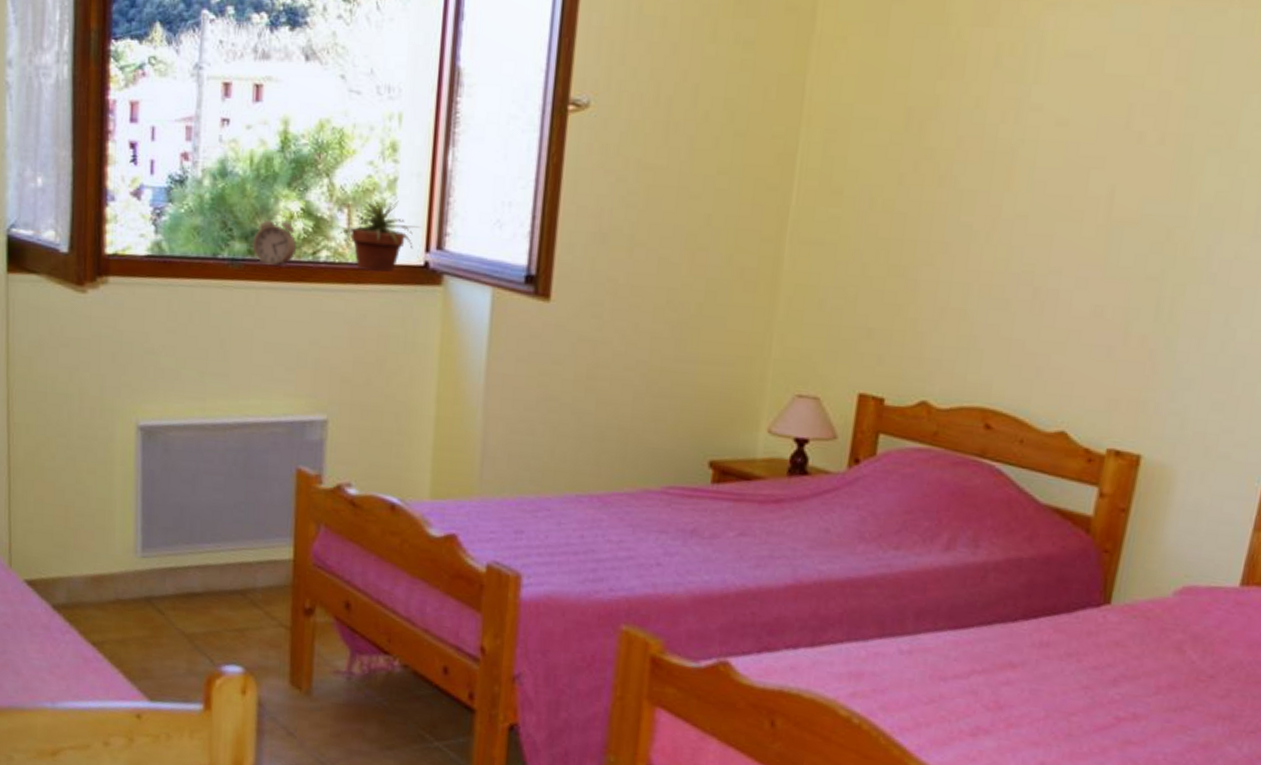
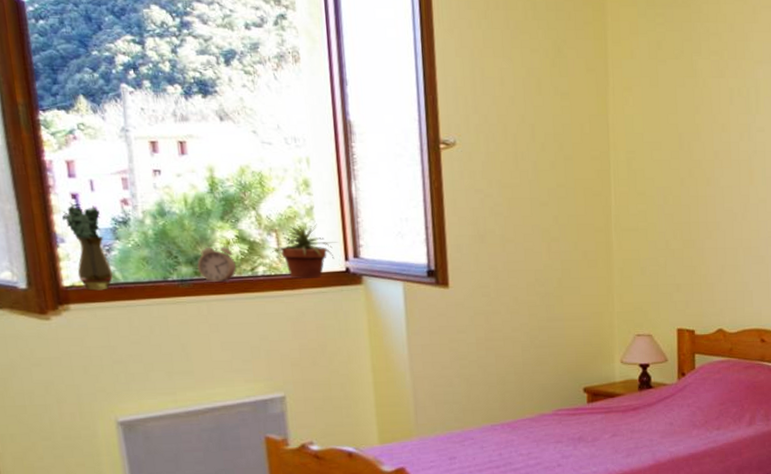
vase: none [115,152,159,263] -> present [61,202,113,291]

